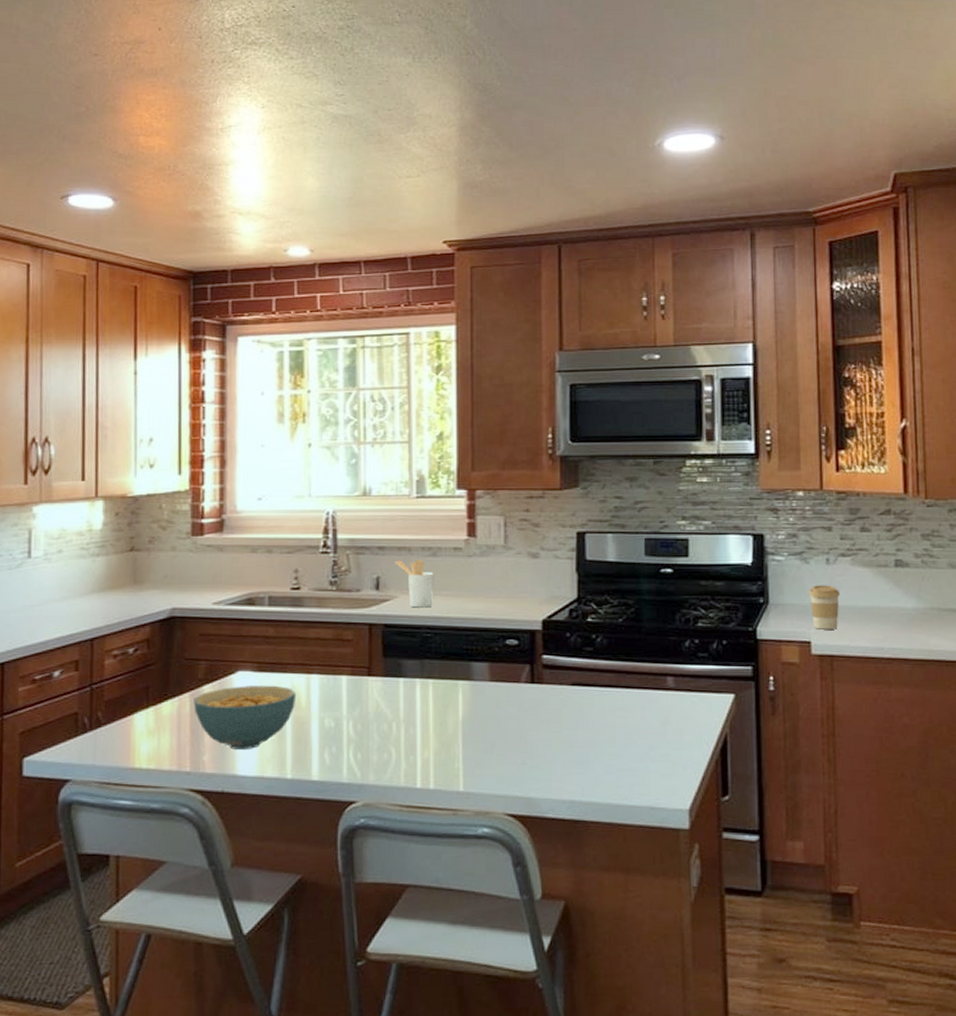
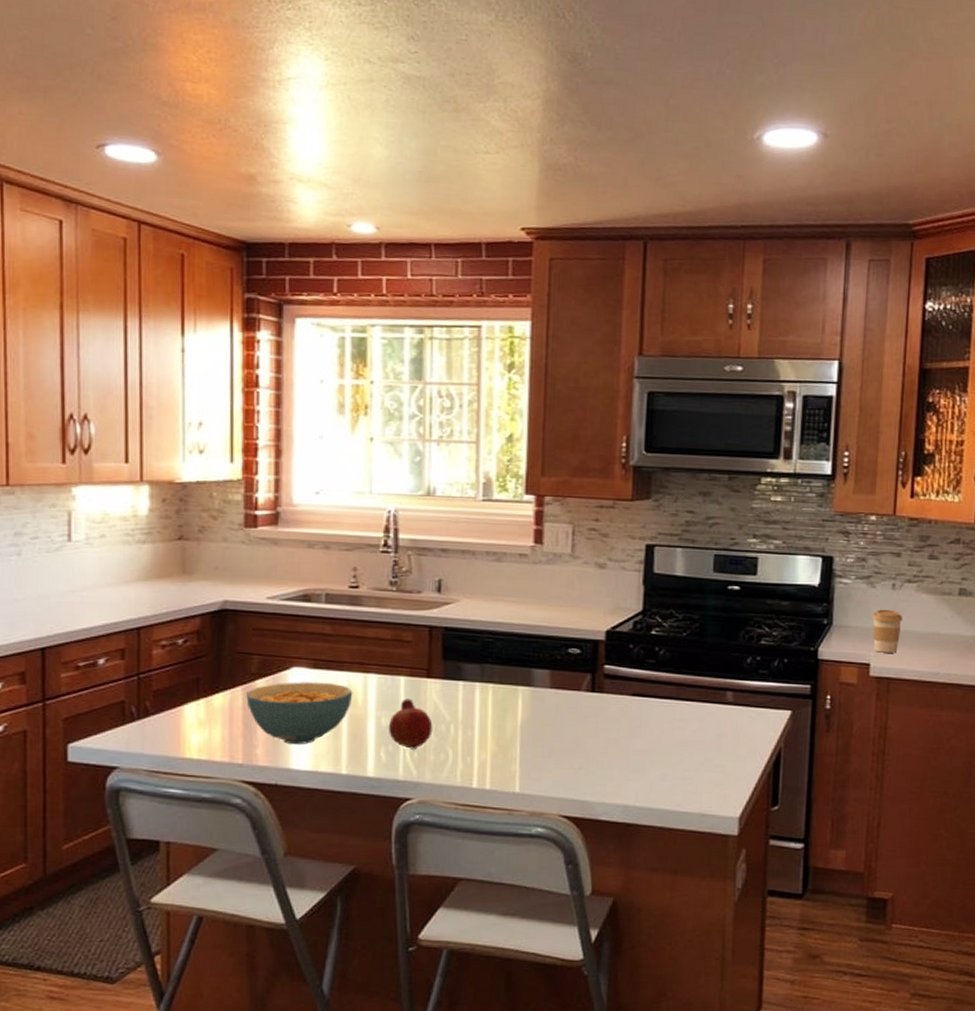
fruit: none [331,698,375,751] -> present [388,698,433,751]
utensil holder: present [395,559,434,608] -> none [458,563,498,613]

